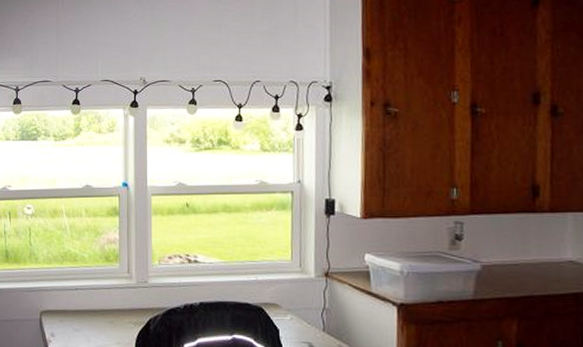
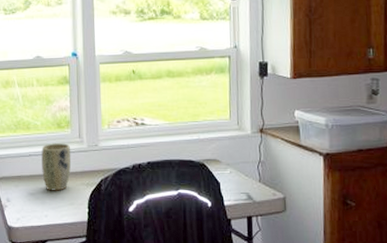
plant pot: none [88,277,119,329] -> present [41,143,72,191]

